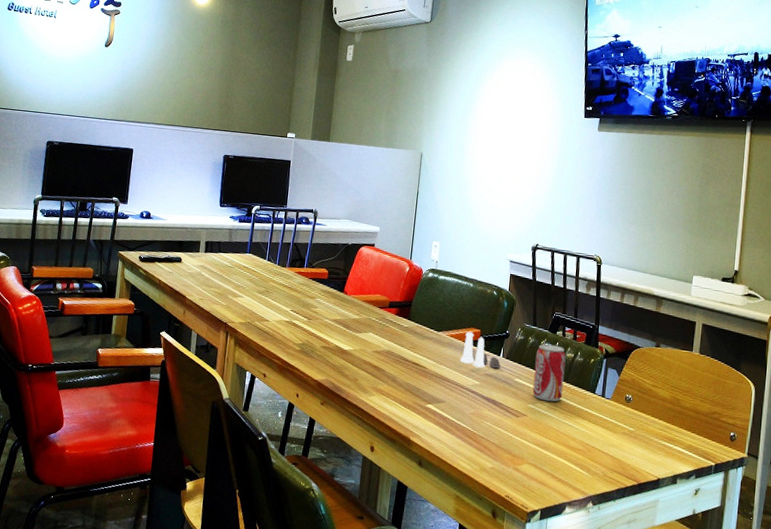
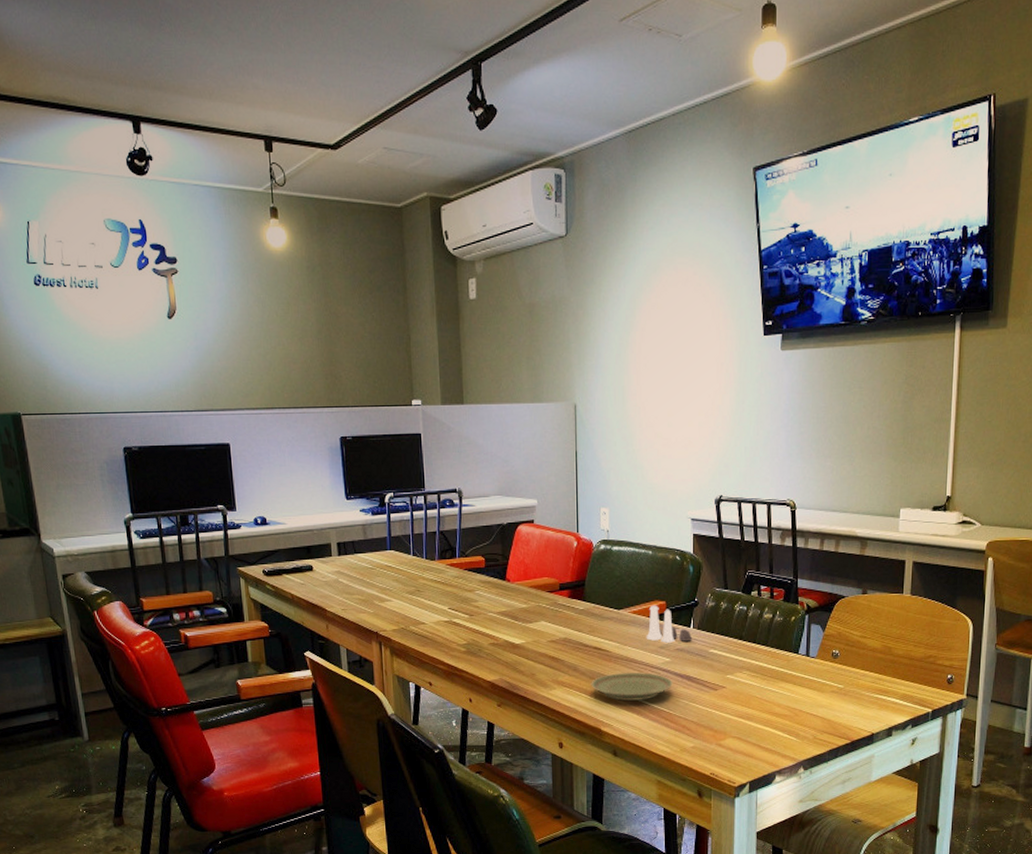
plate: none [406,388,480,417] -> present [591,672,673,701]
beverage can: present [532,344,566,402] -> none [730,607,764,669]

